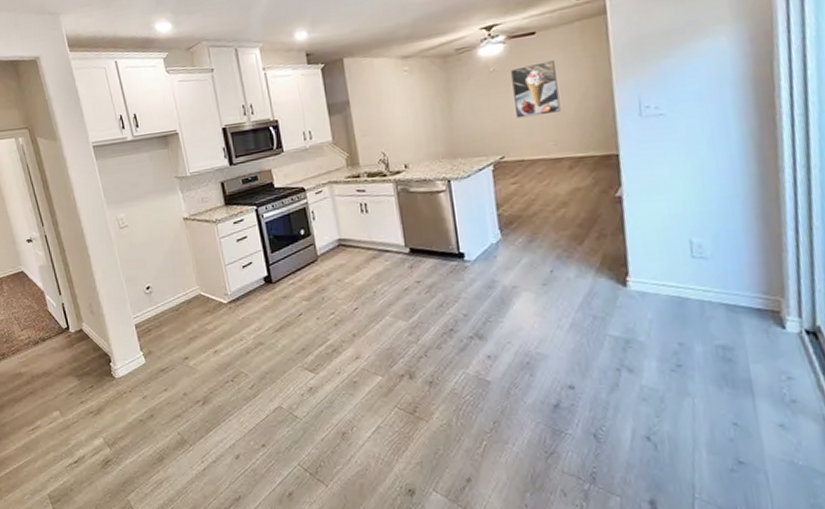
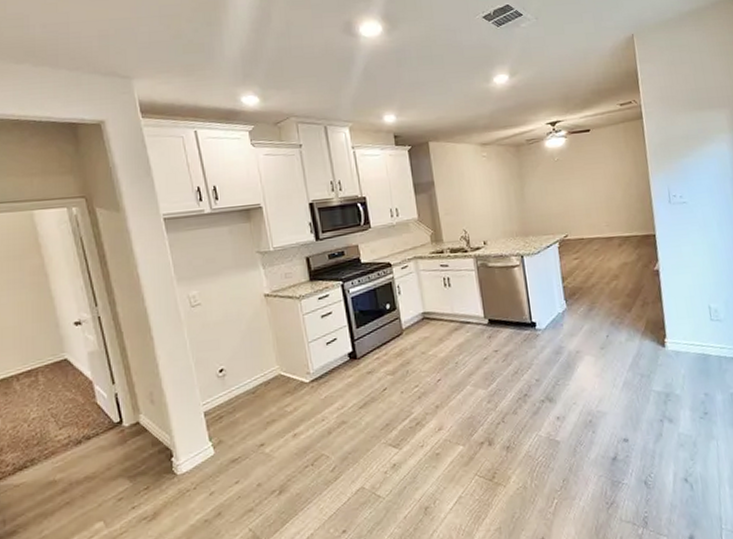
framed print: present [511,60,561,118] -> none [571,154,611,202]

